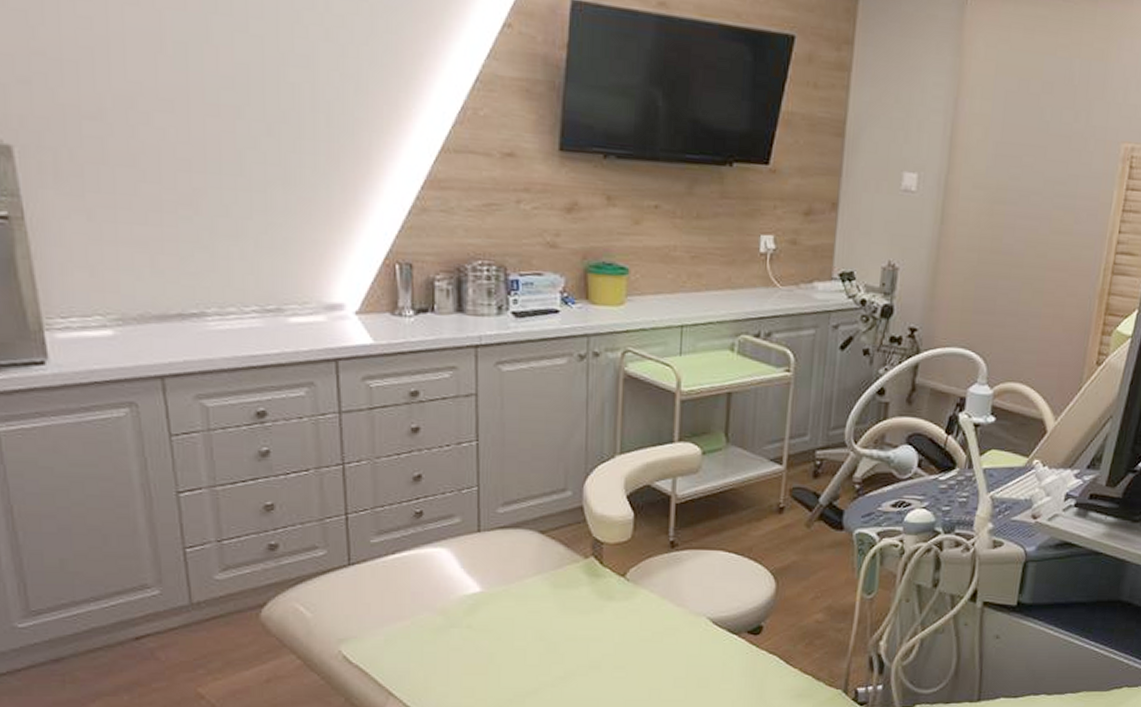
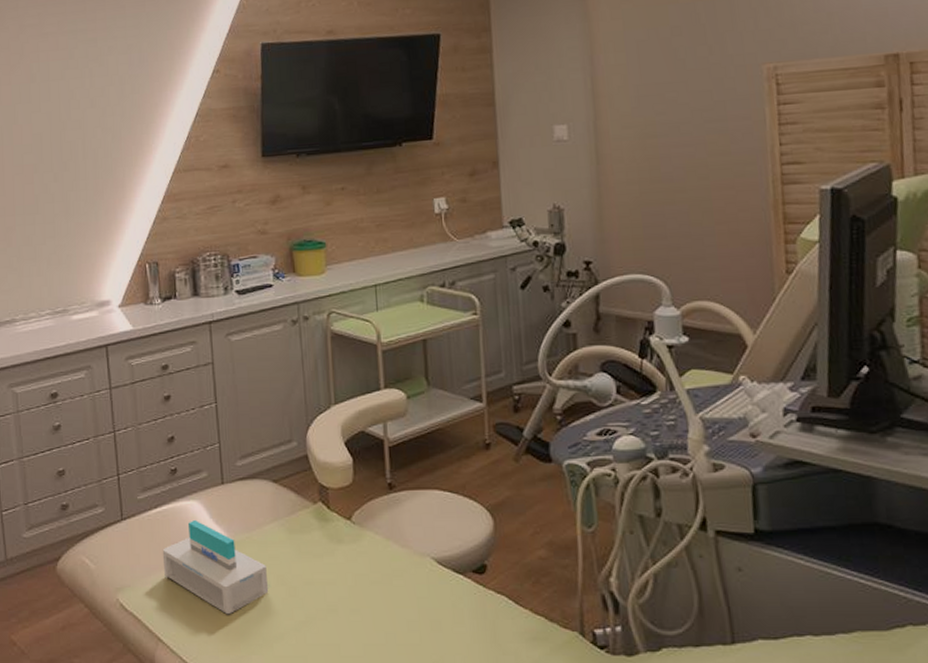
tissue box: none [399,570,525,670] -> present [162,520,269,615]

